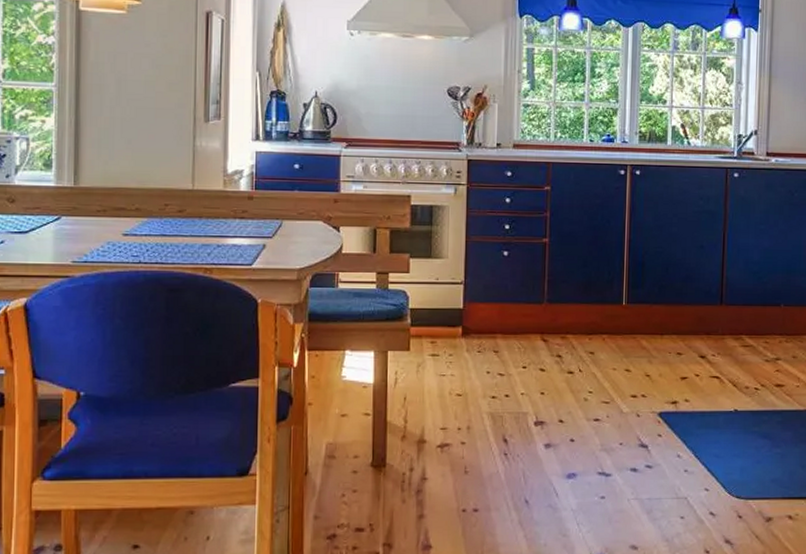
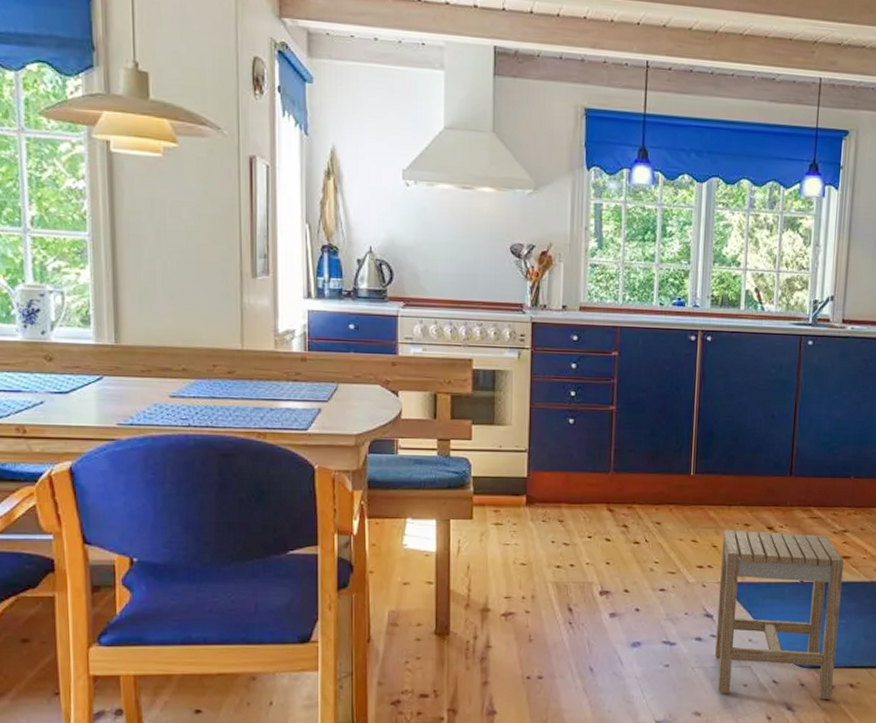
stool: none [650,359,777,532] -> present [714,530,844,700]

